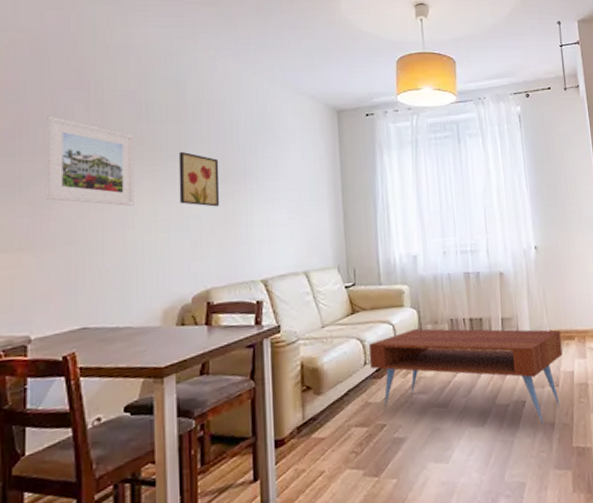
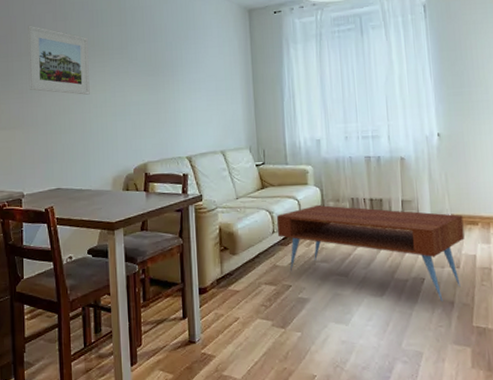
wall art: present [178,151,220,207] -> none [121,50,153,96]

